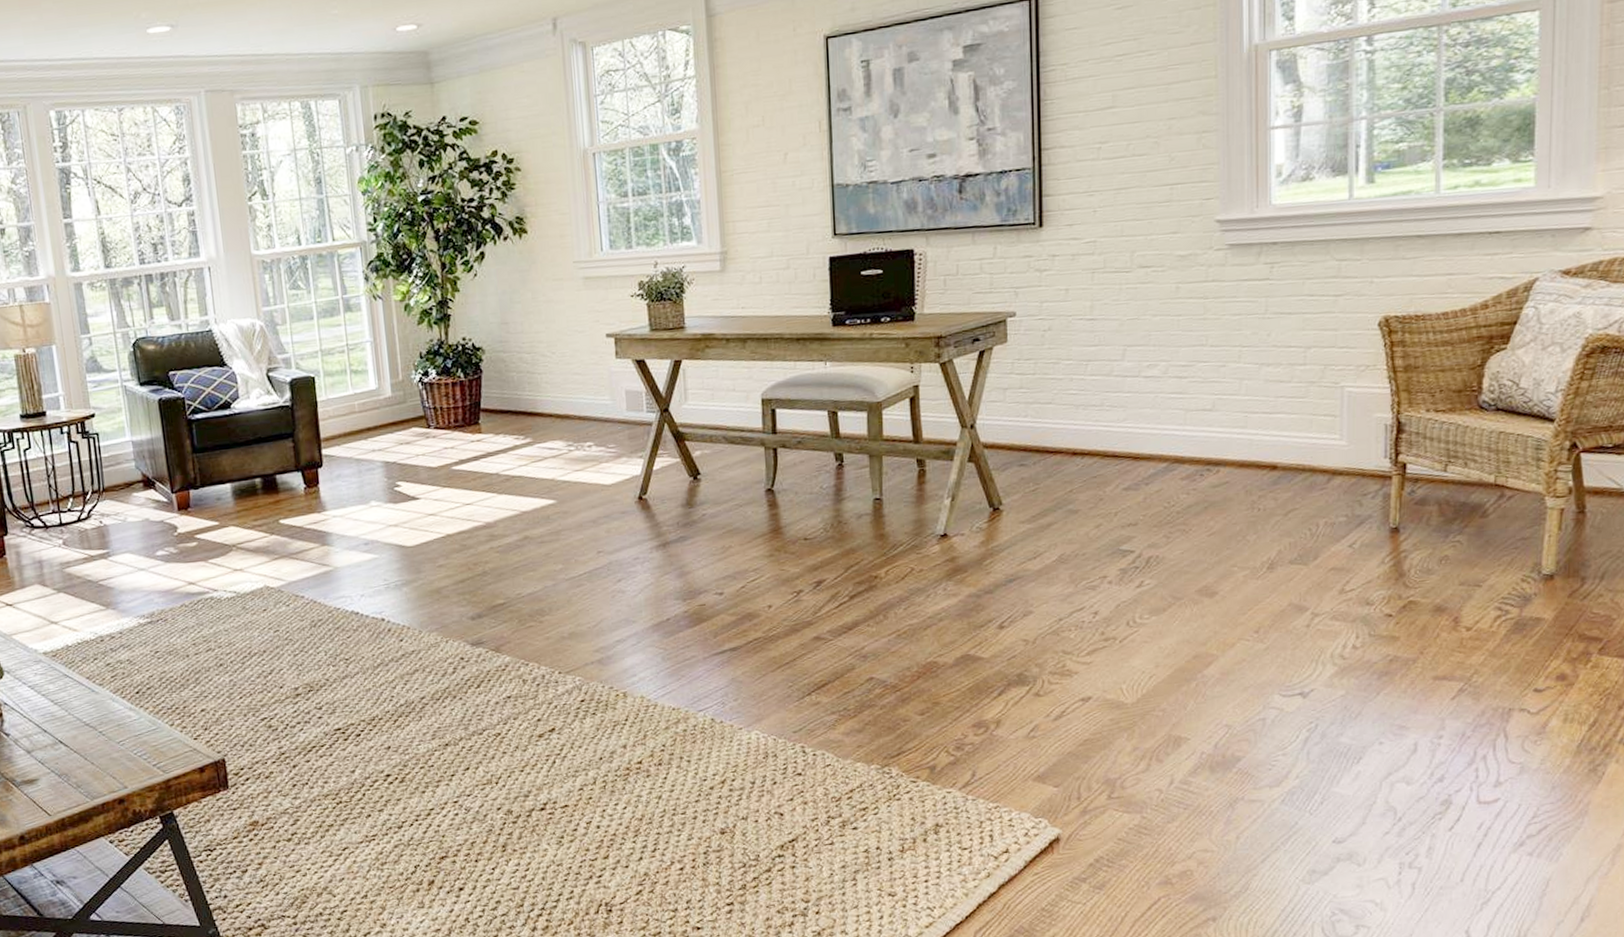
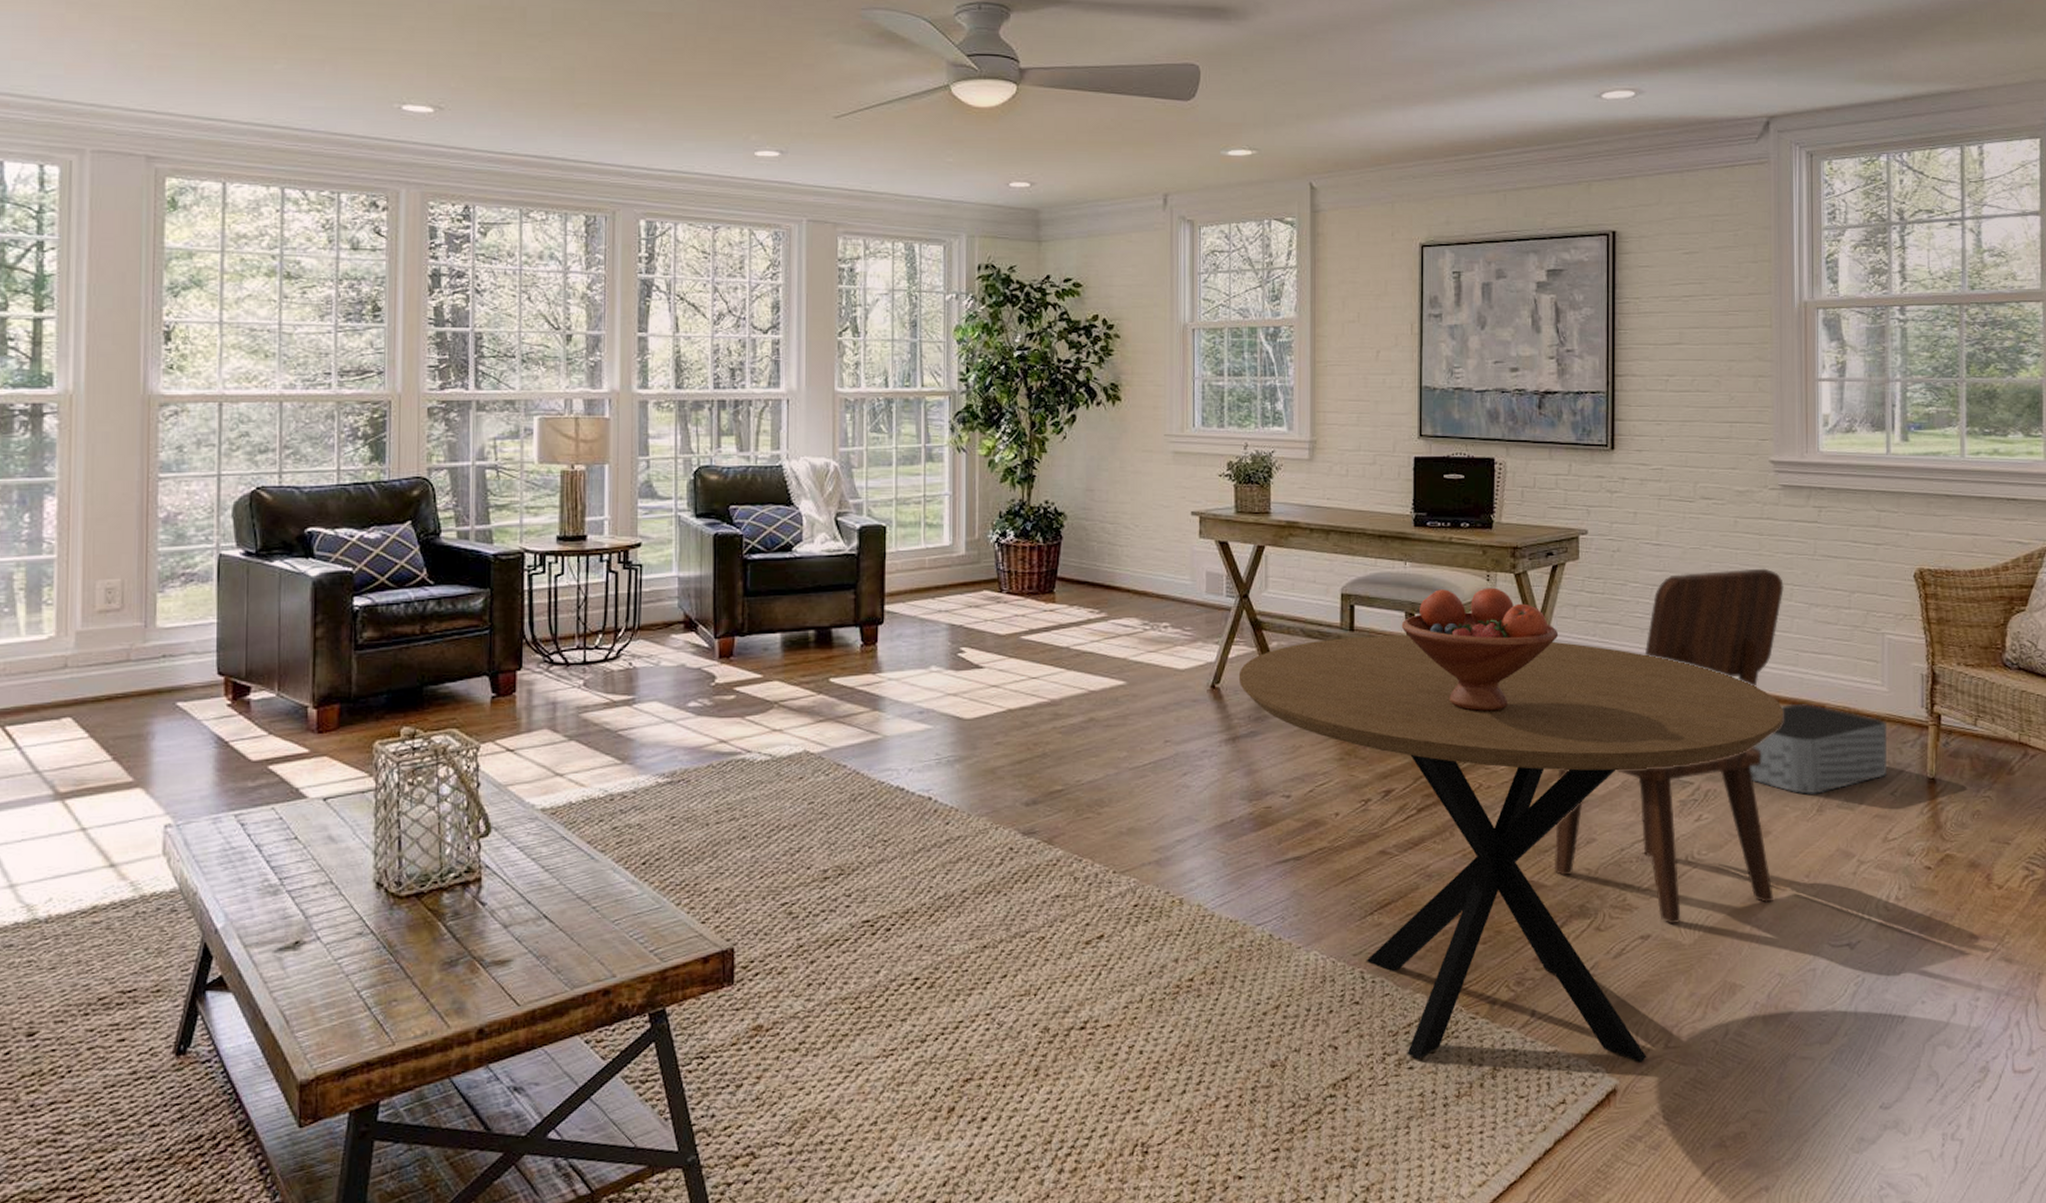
dining table: none [664,425,1232,821] -> present [1238,635,1784,1062]
fruit bowl: none [824,378,988,500] -> present [1401,587,1559,712]
dining chair: none [990,332,1231,686] -> present [1554,568,1784,925]
storage bin: none [1194,464,1345,554] -> present [1750,703,1887,794]

